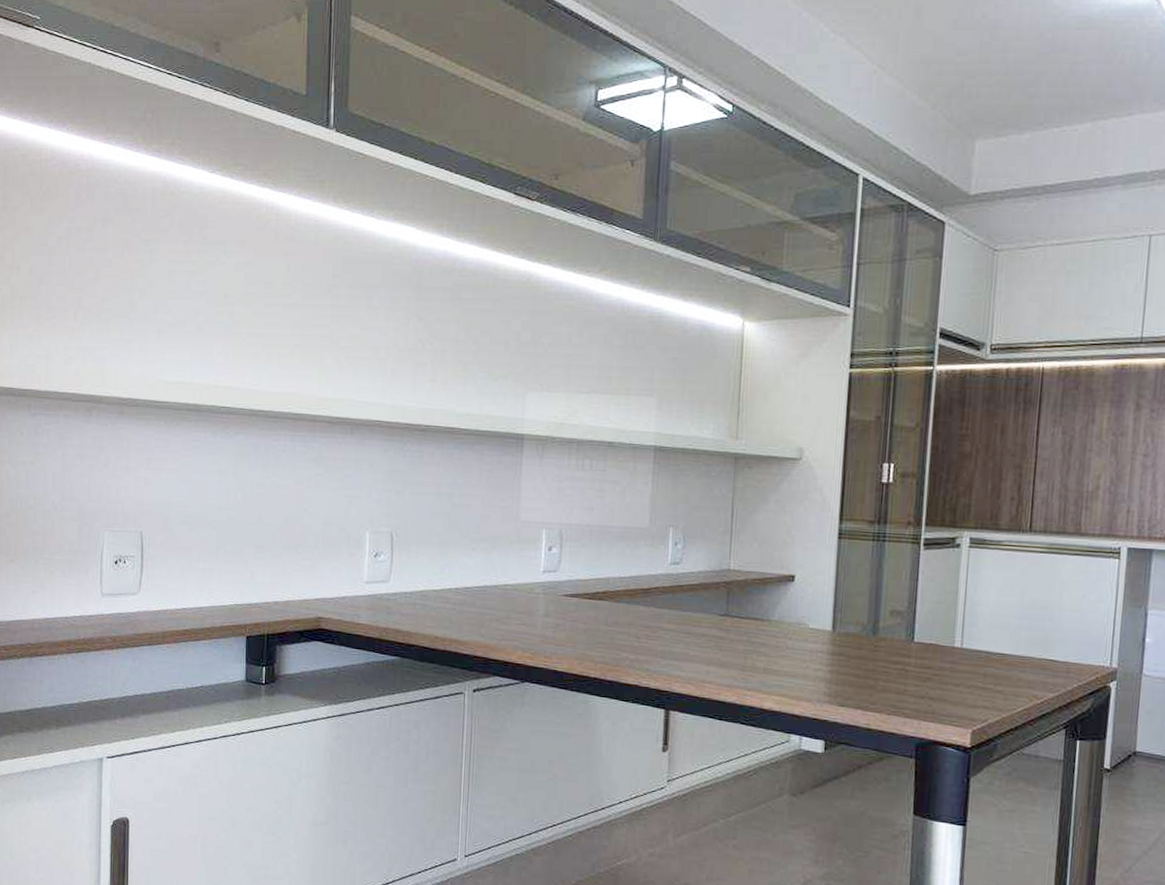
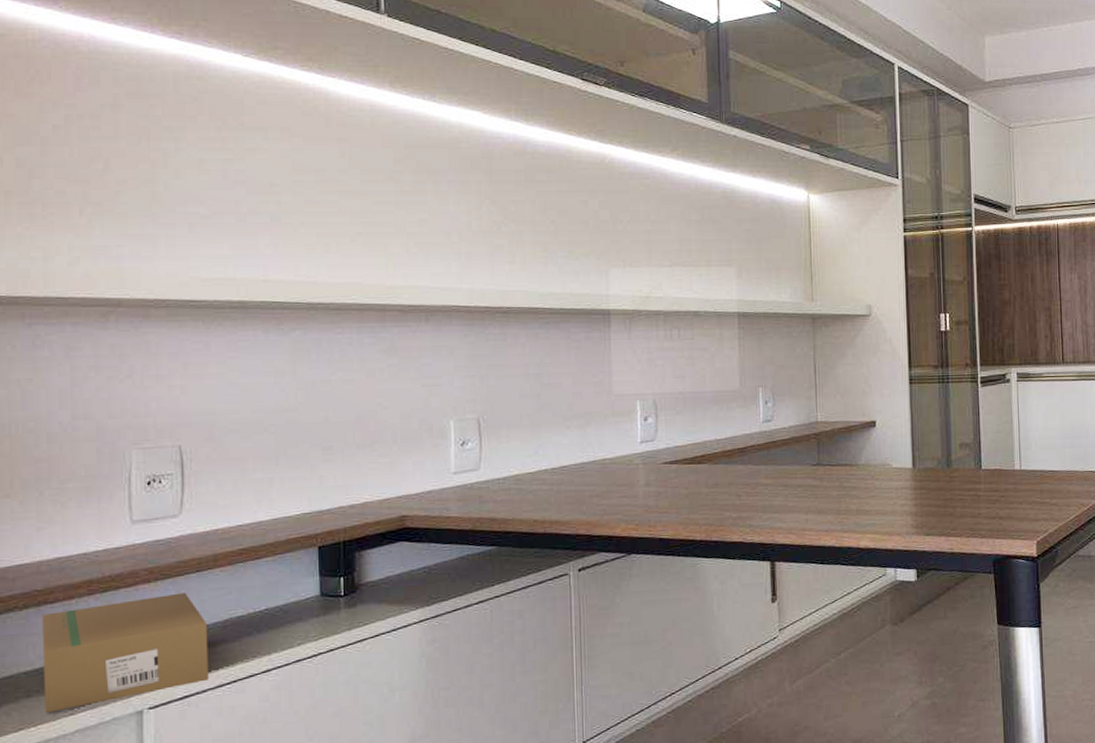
box: none [32,661,155,748] -> present [41,592,209,713]

